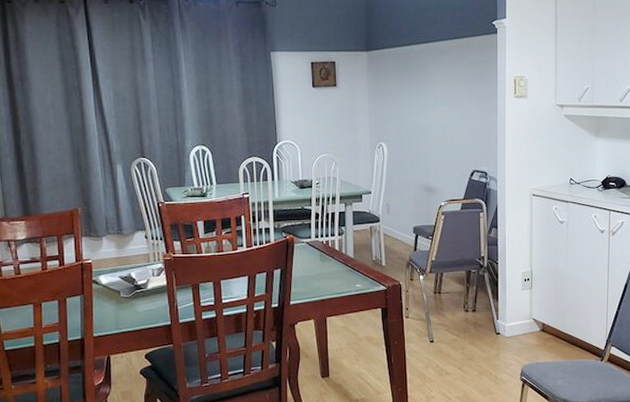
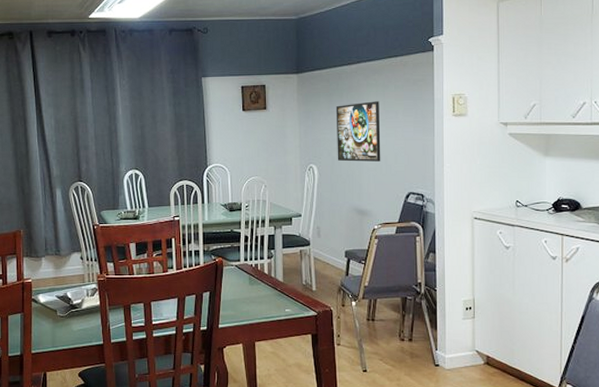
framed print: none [404,81,447,140] -> present [335,101,381,162]

